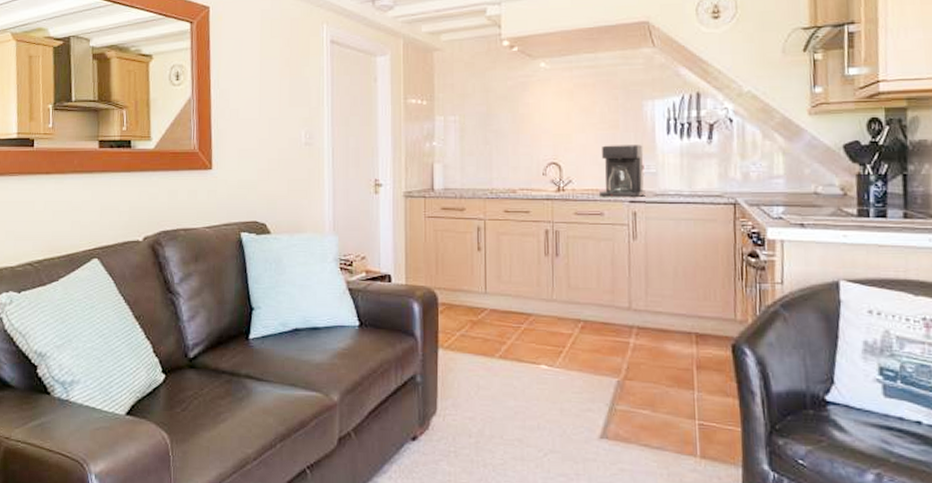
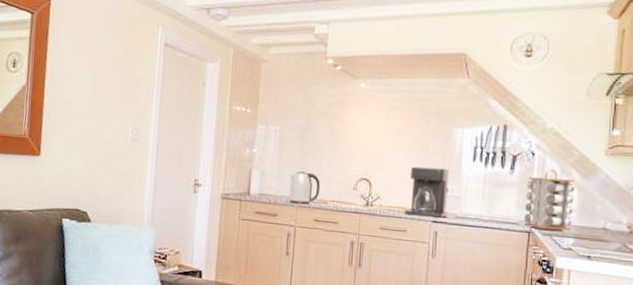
kettle: none [475,160,507,196] -> present [289,170,320,205]
spice rack: none [727,135,780,201] -> present [523,169,575,232]

